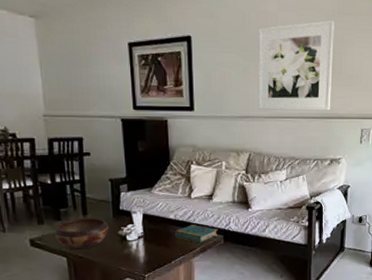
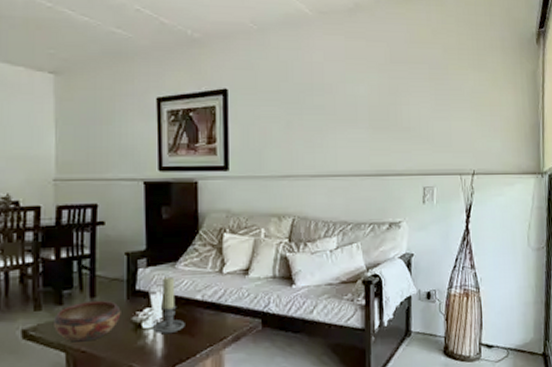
candle holder: none [134,200,162,246] -> present [152,278,185,335]
book: present [174,224,218,243] -> none [201,306,255,330]
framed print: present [257,20,334,111] -> none [302,70,387,168]

